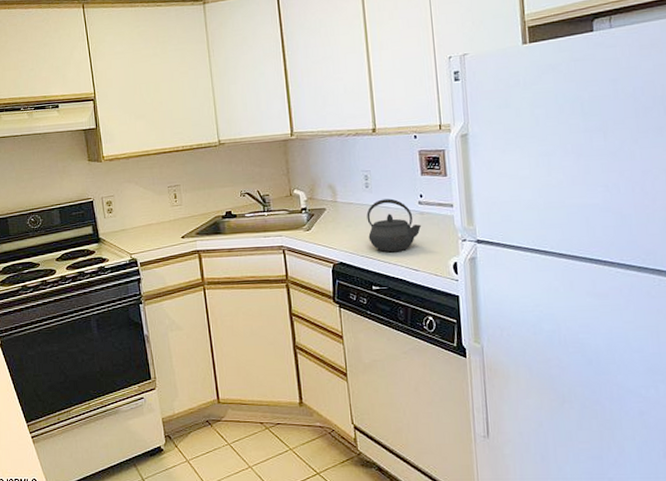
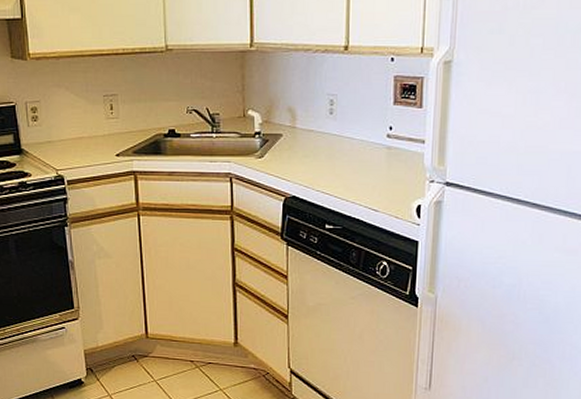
kettle: present [366,198,422,253] -> none [327,128,388,189]

